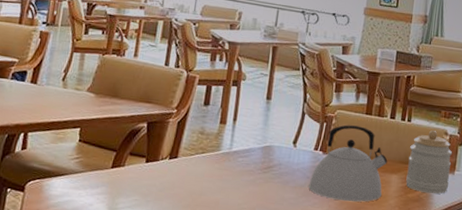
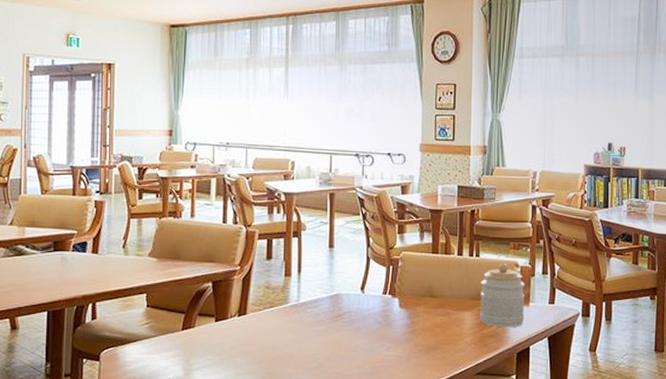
kettle: present [308,124,388,202] -> none [381,266,459,343]

